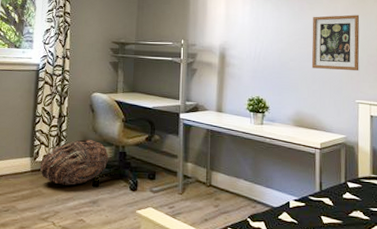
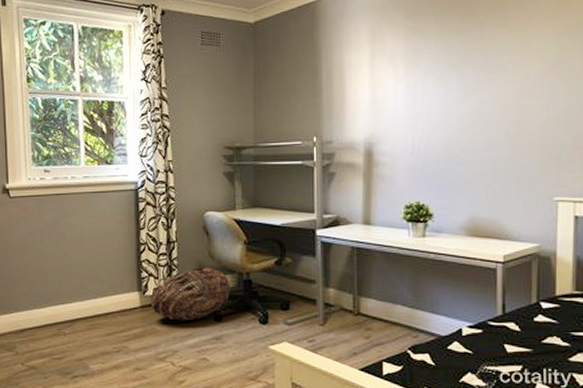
picture frame: present [311,14,360,71] -> none [491,81,562,160]

